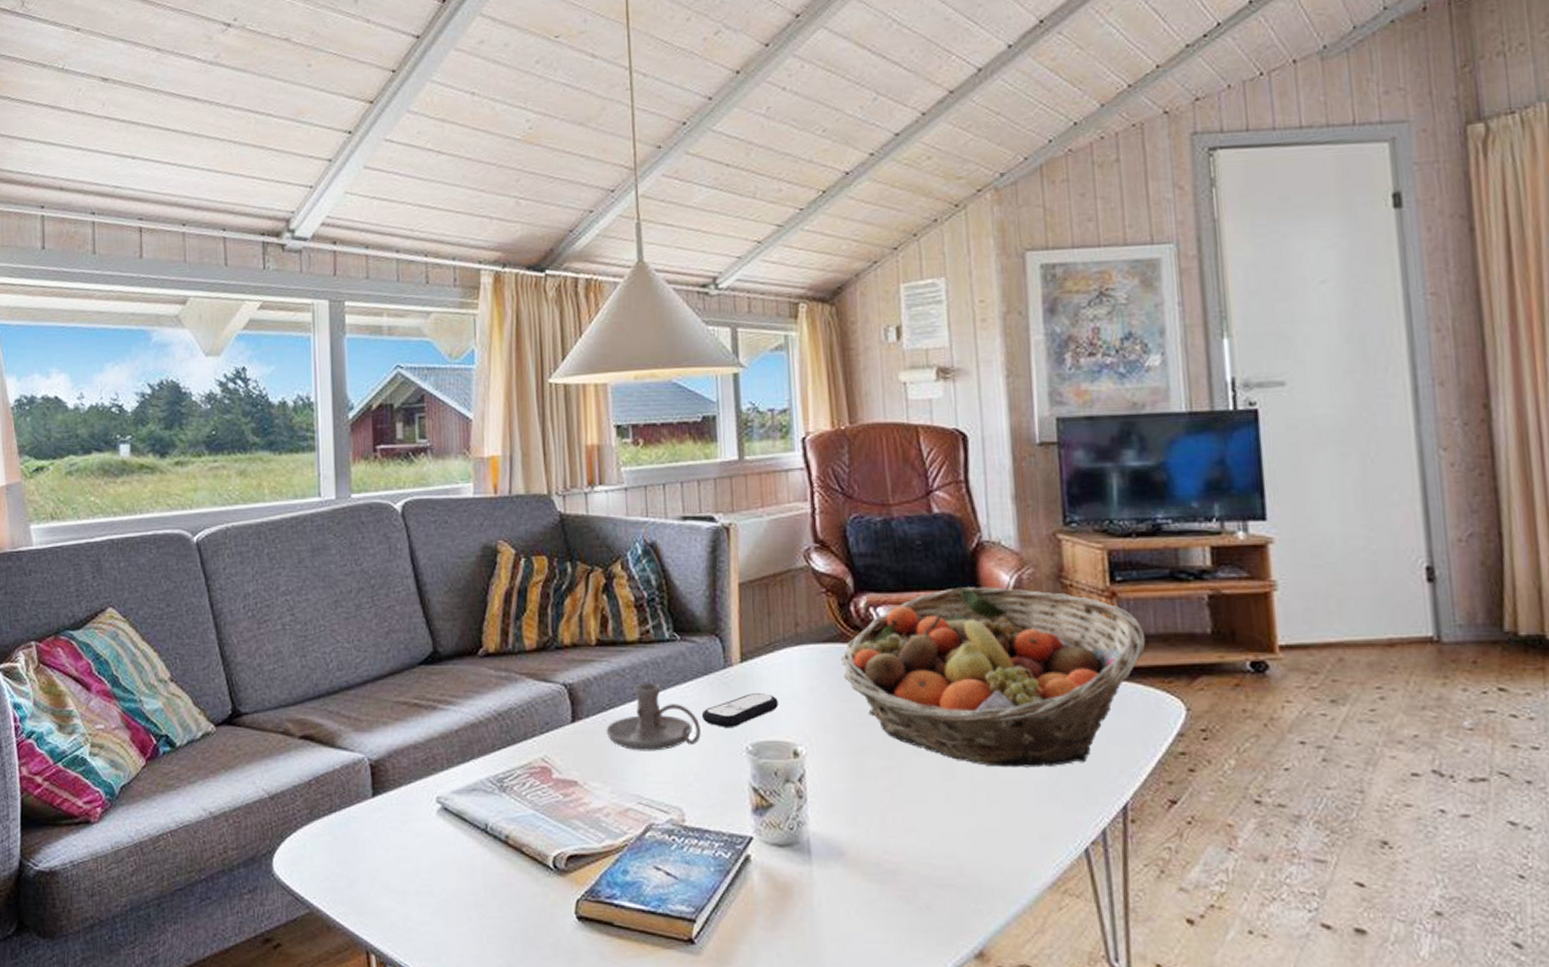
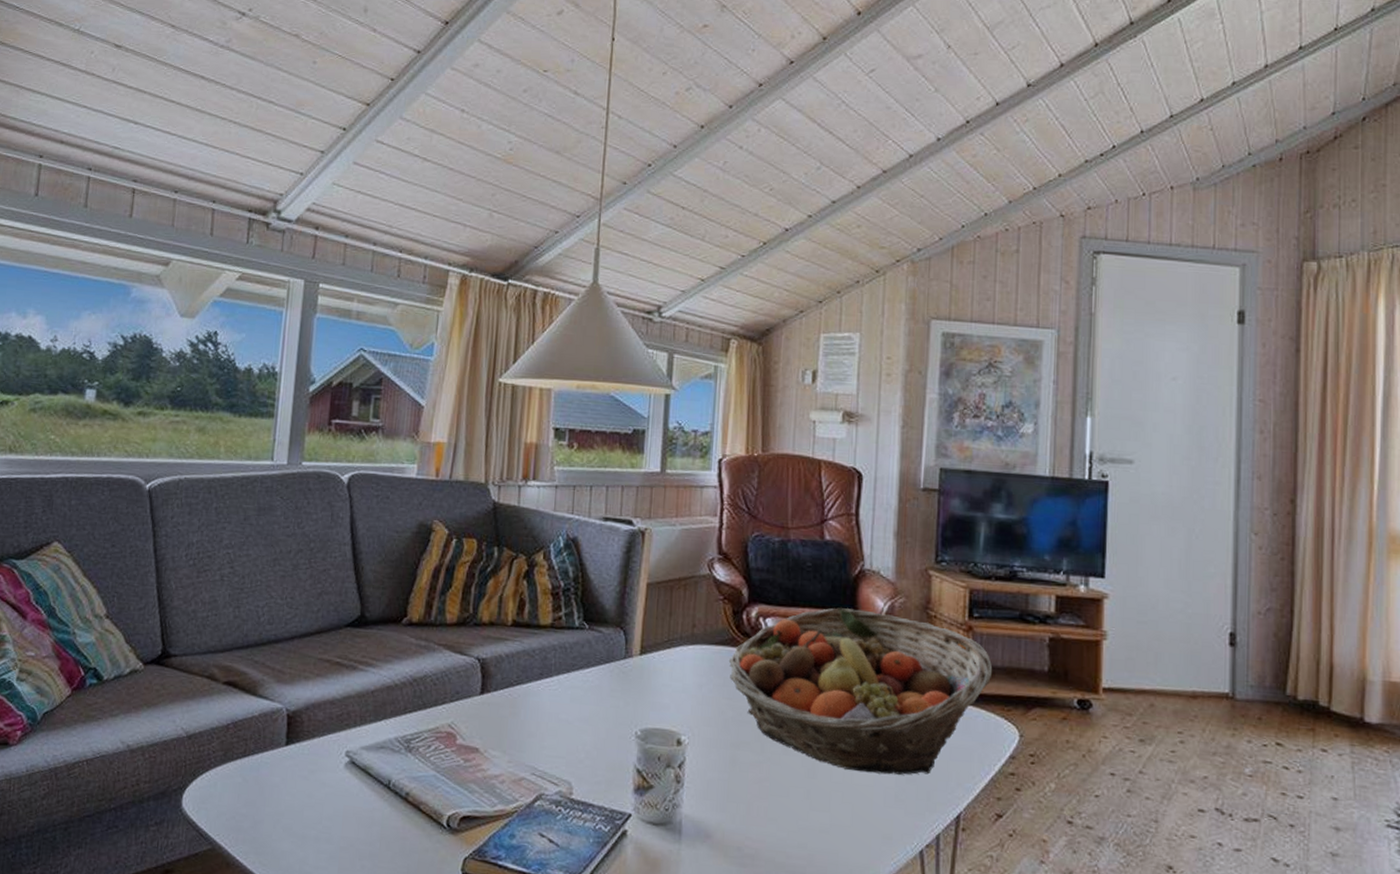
candle holder: present [606,683,701,751] -> none [511,664,597,728]
remote control: present [701,693,778,727] -> none [599,684,669,713]

